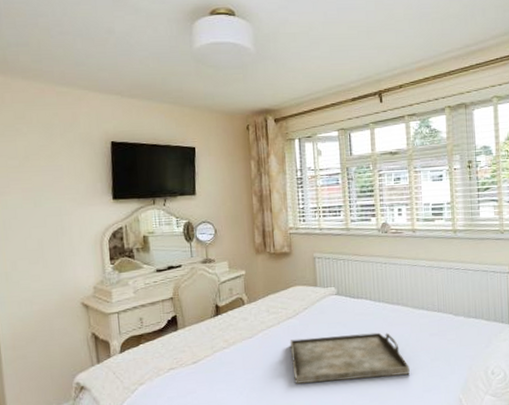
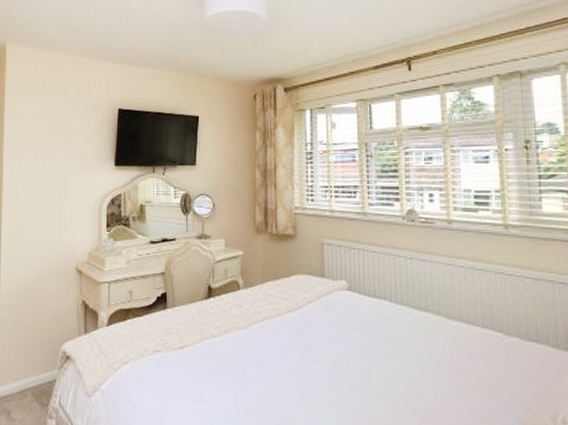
serving tray: present [289,332,410,384] -> none [289,337,442,403]

